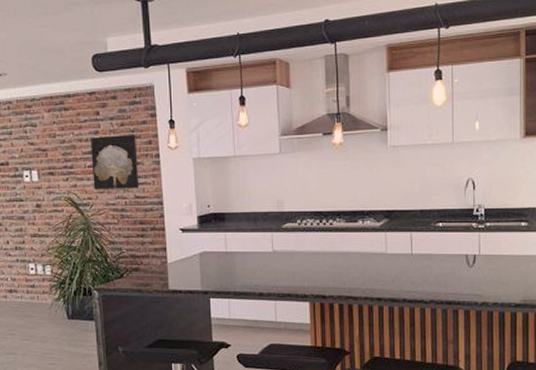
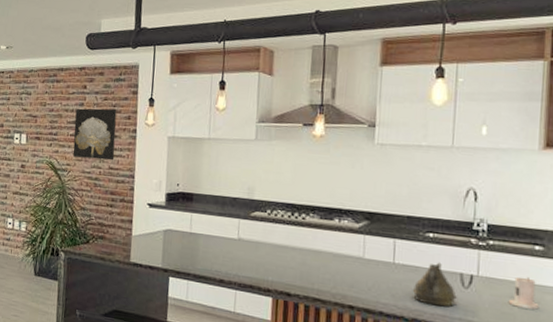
teapot: none [428,248,464,286] -> present [412,262,457,307]
candle: none [504,249,527,277] -> present [508,276,539,310]

